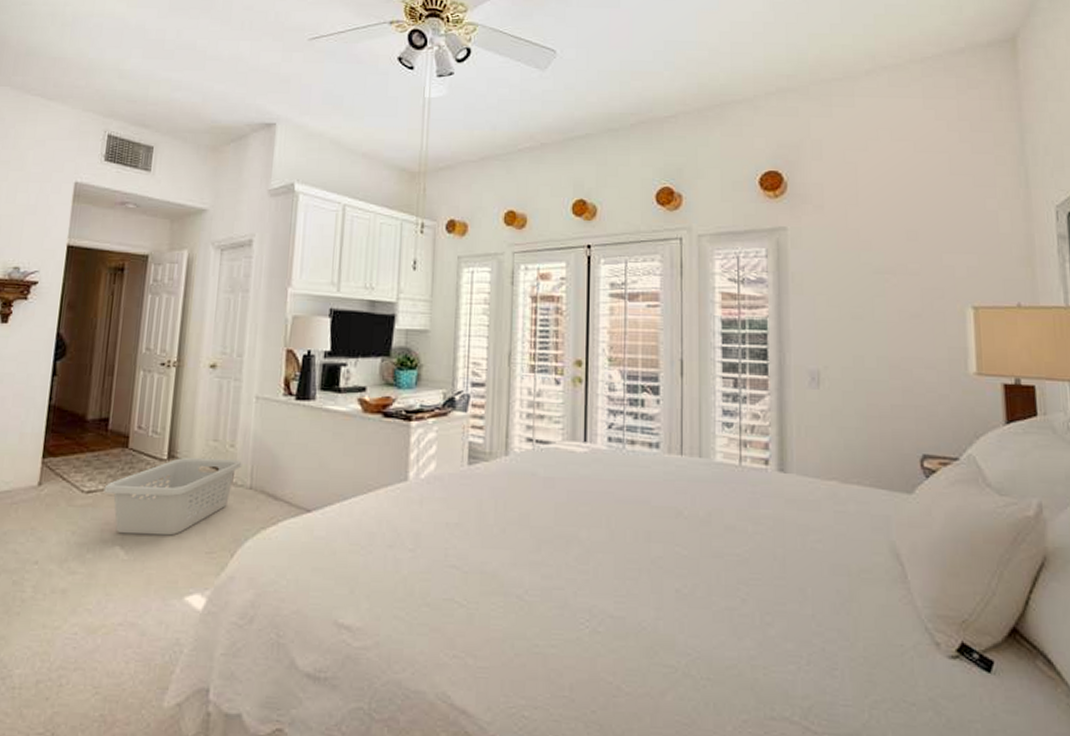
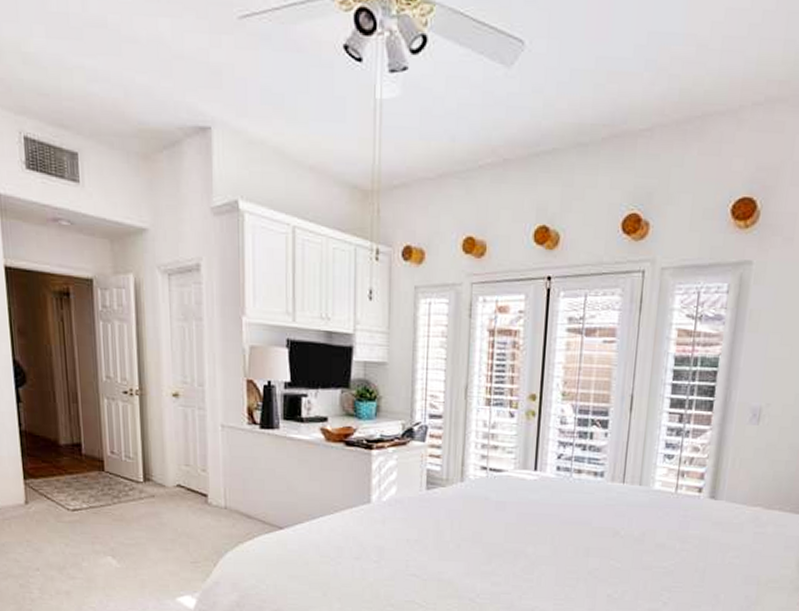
laundry basket: present [103,458,242,536] -> none [88,481,215,548]

